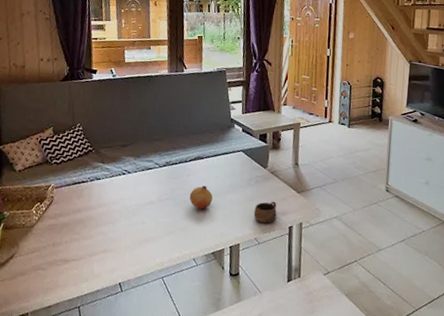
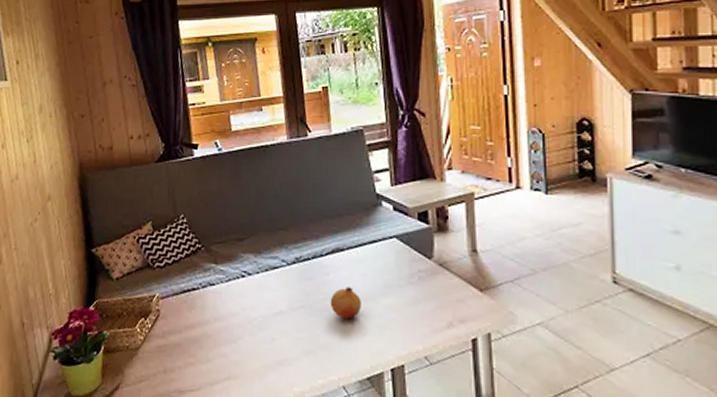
cup: present [253,201,277,223] -> none [420,304,453,336]

